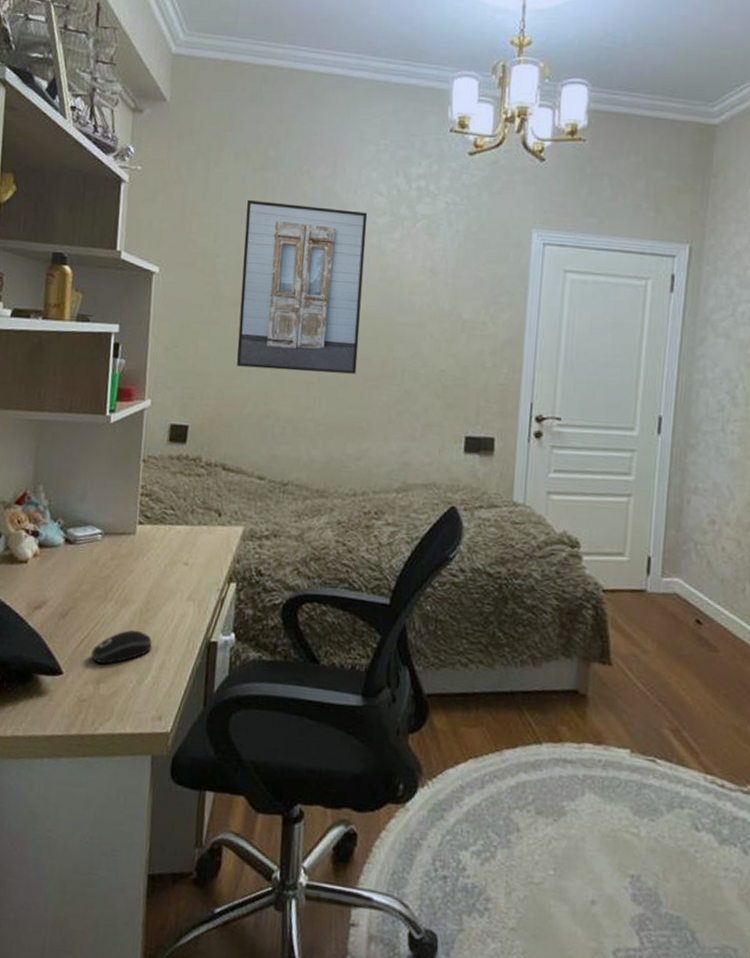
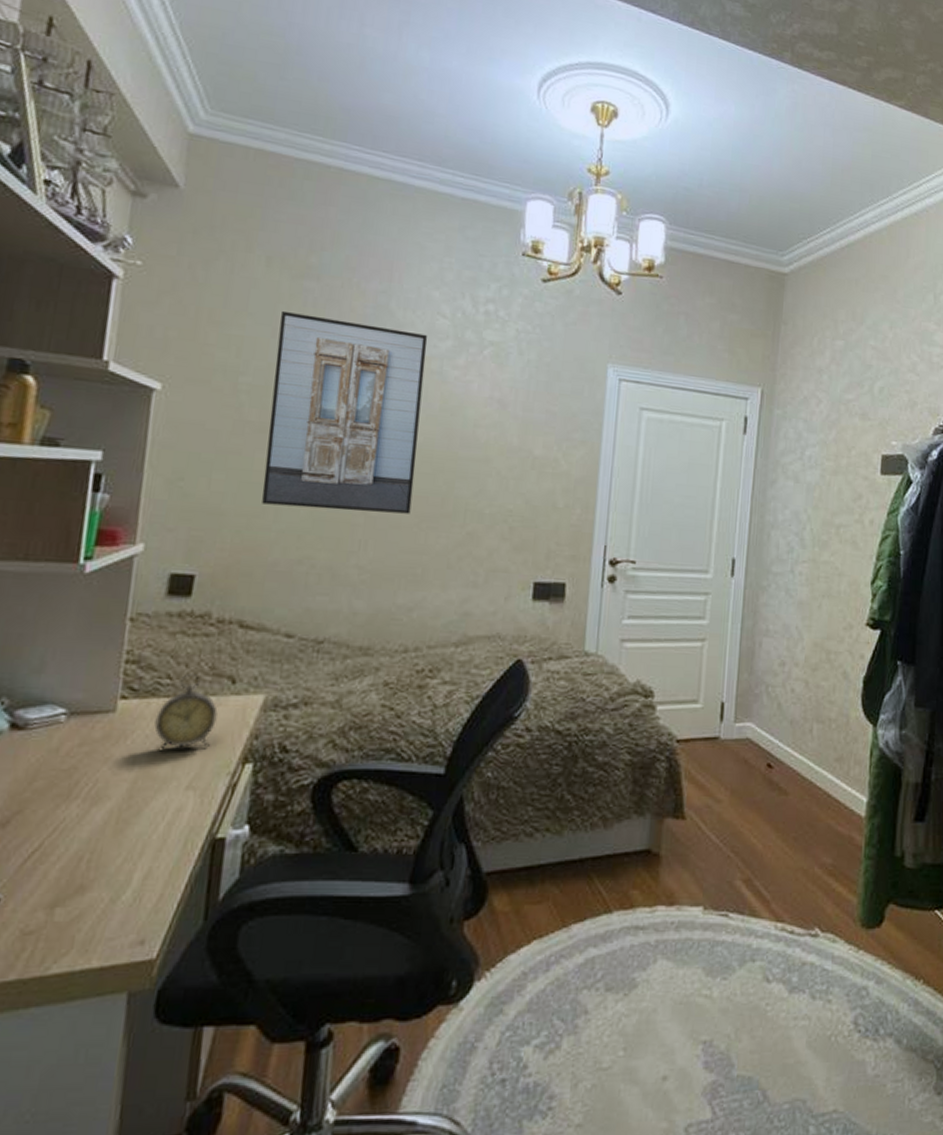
computer mouse: present [91,630,152,664] -> none [43,833,134,881]
alarm clock: none [163,506,209,568] -> present [154,674,218,752]

